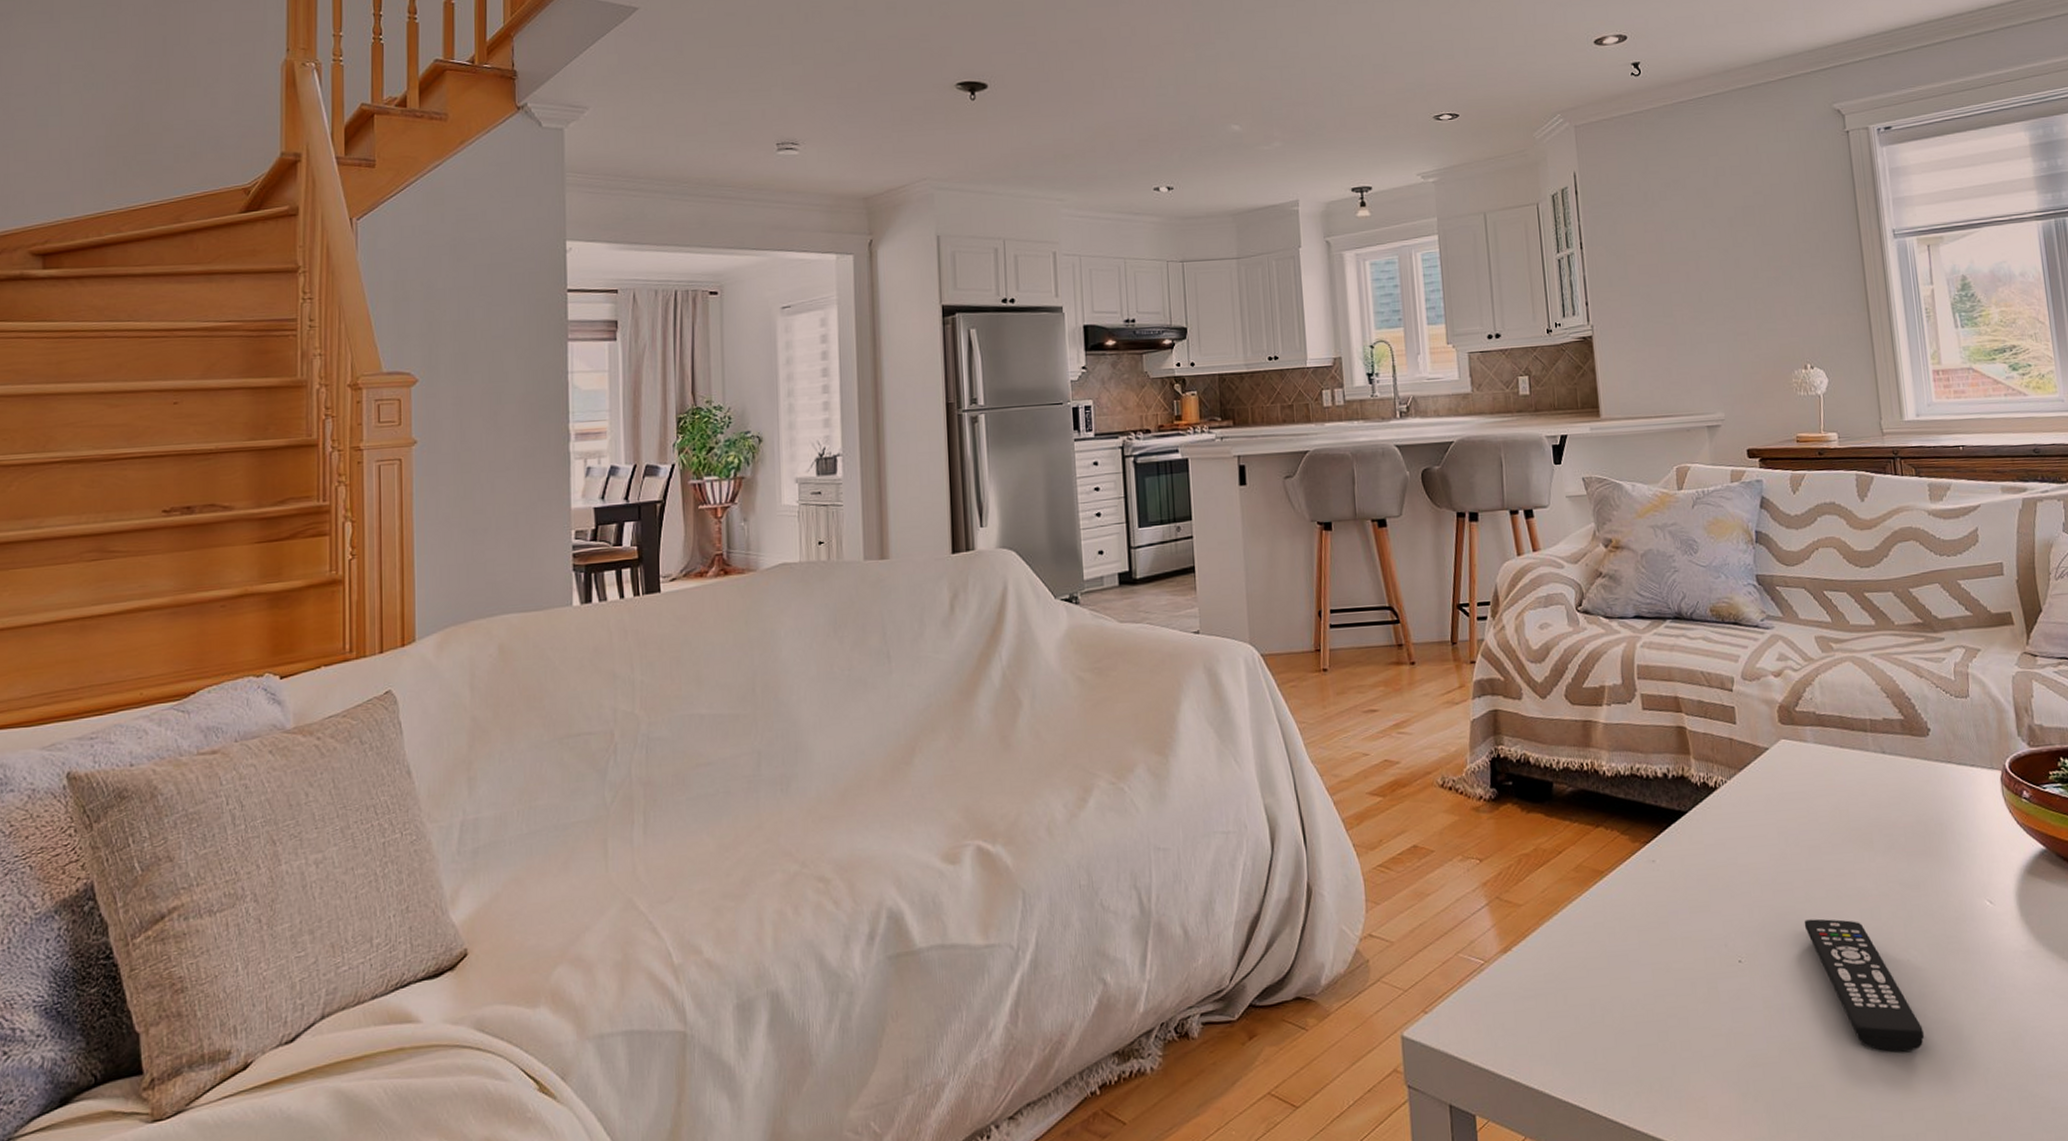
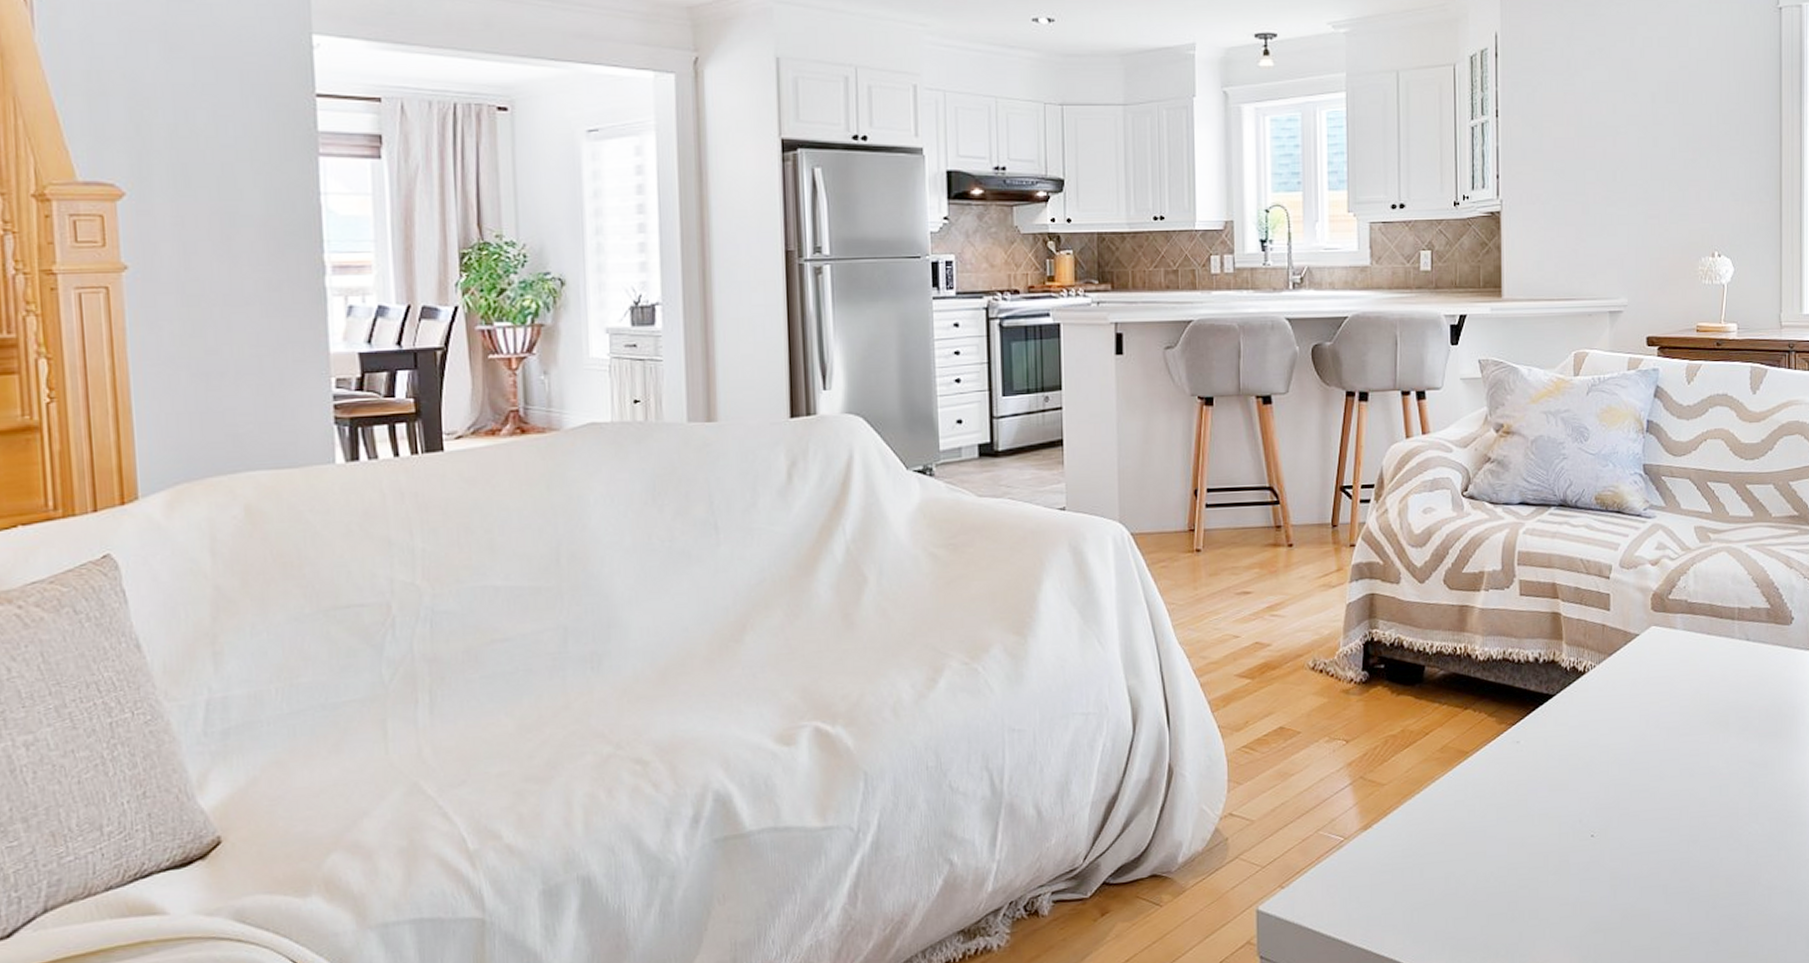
remote control: present [1804,919,1924,1052] -> none [1656,796,1756,916]

